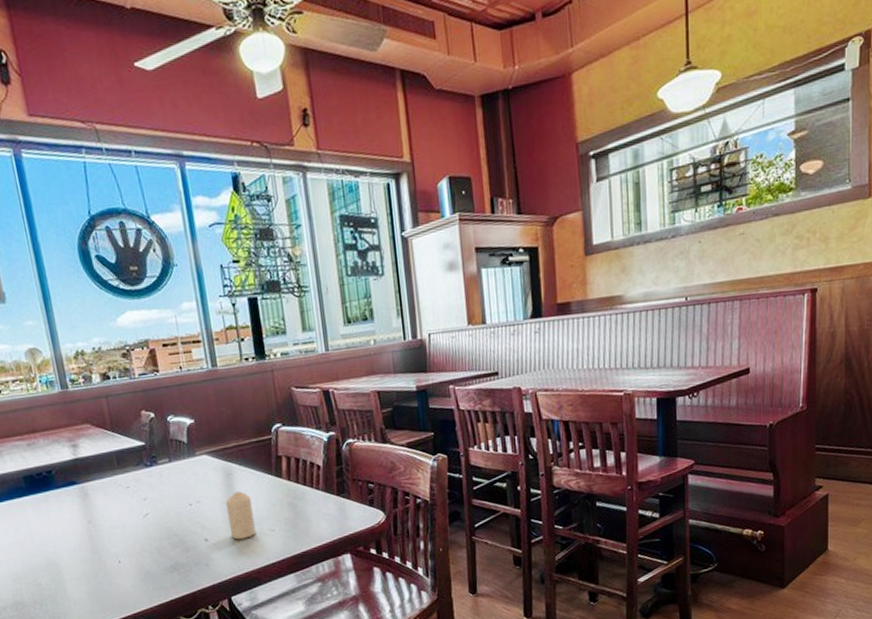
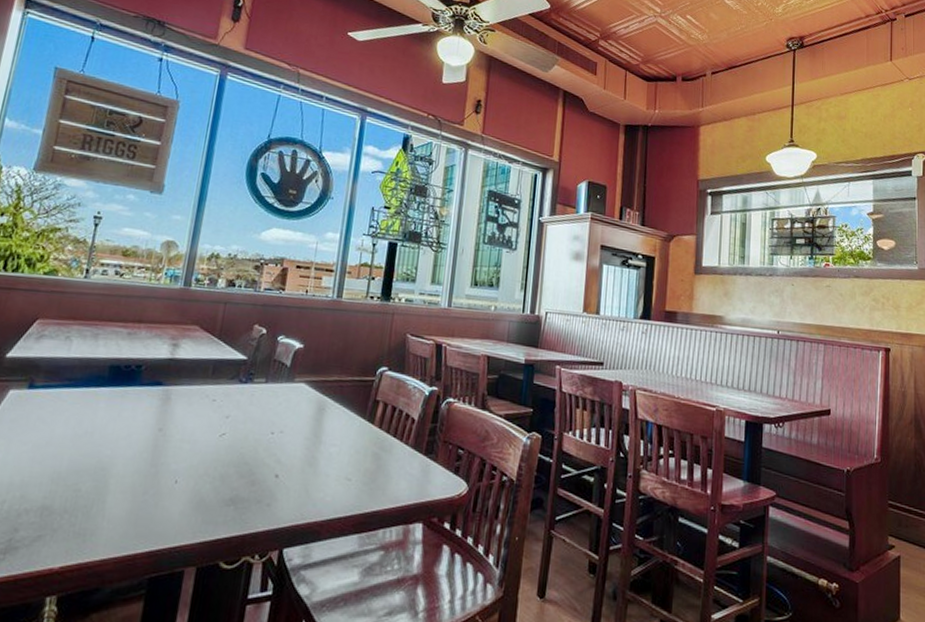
candle: present [225,491,256,540] -> none [304,429,336,484]

